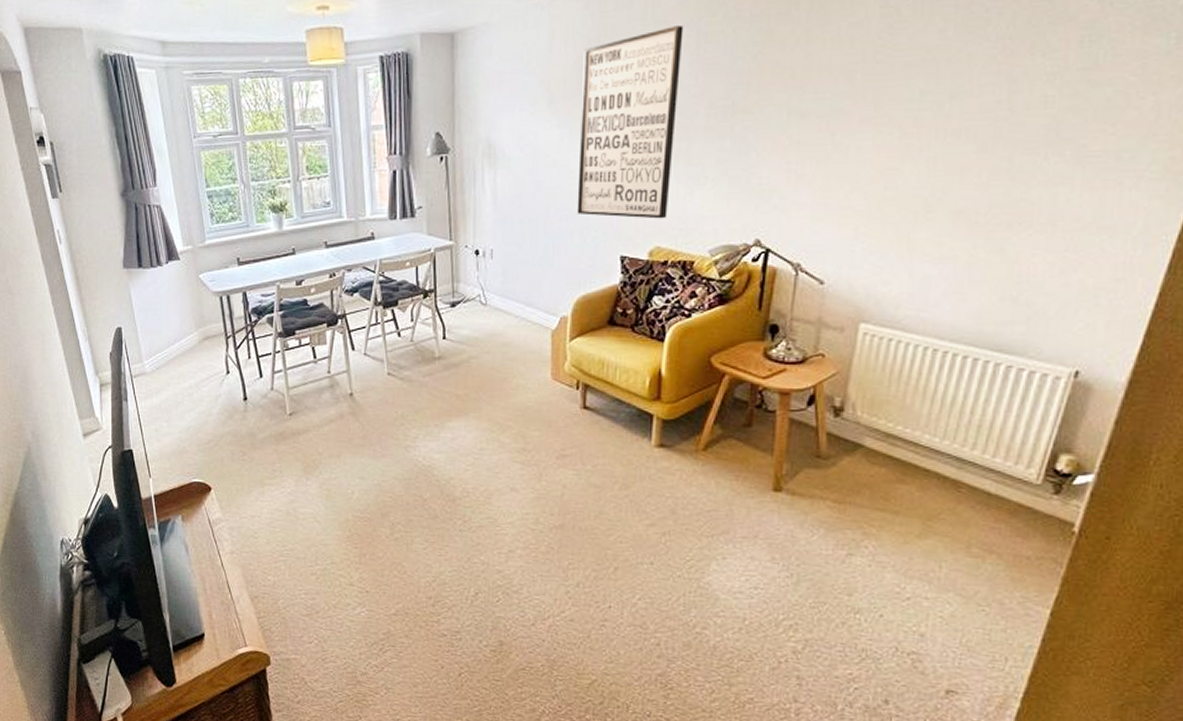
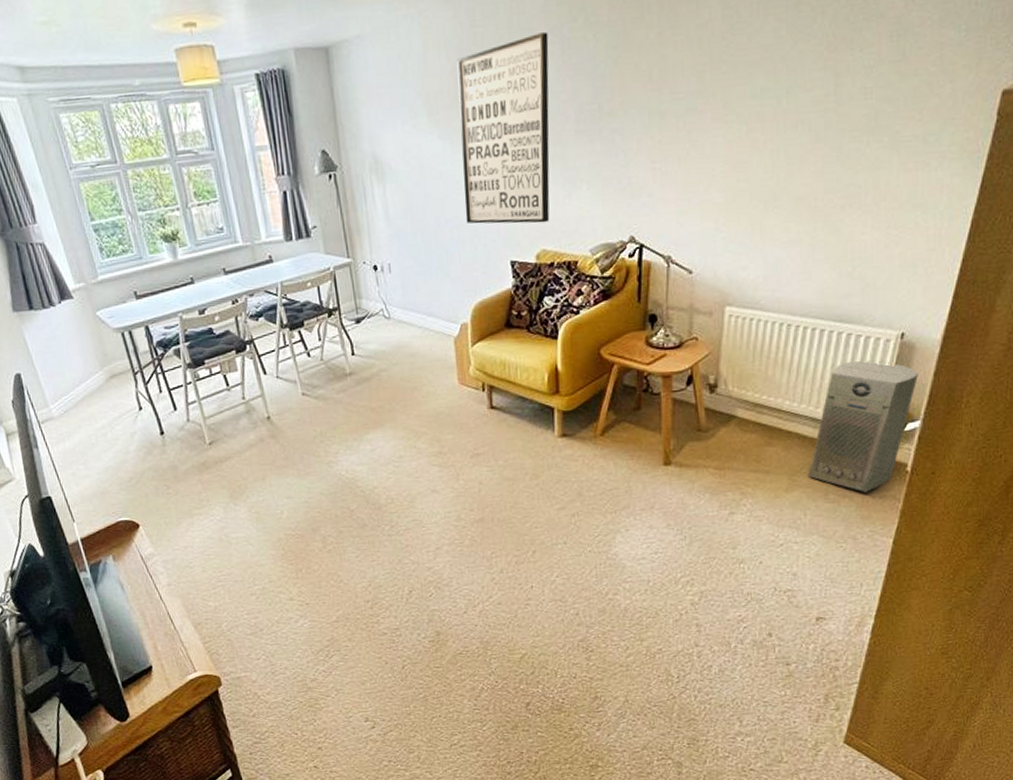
air purifier: none [946,398,1094,551] -> present [808,360,918,493]

